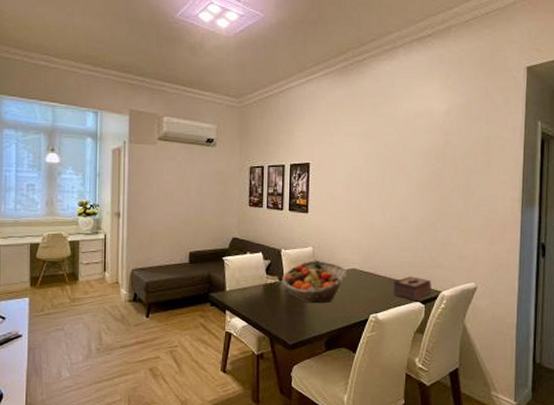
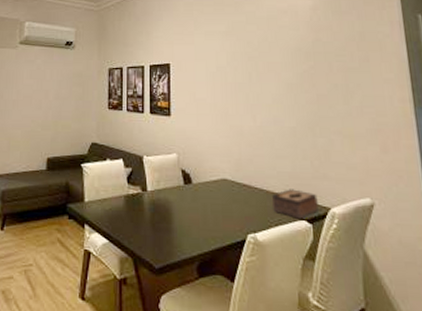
fruit basket: present [282,261,348,304] -> none [145,169,218,220]

